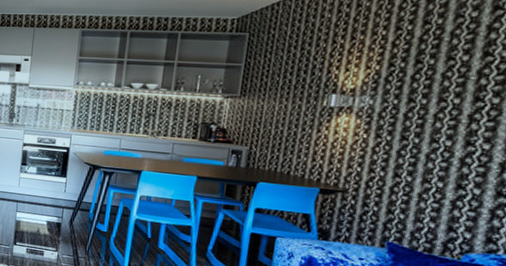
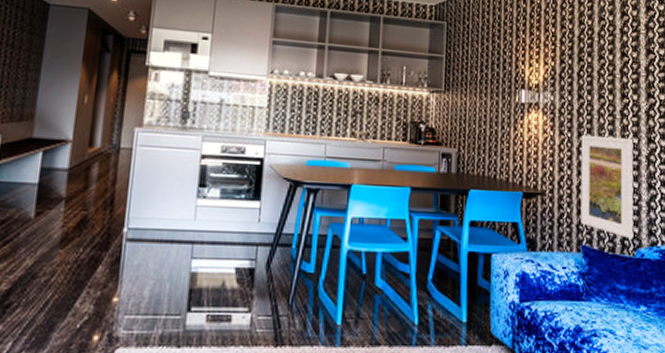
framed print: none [389,138,483,244] -> present [580,134,634,239]

